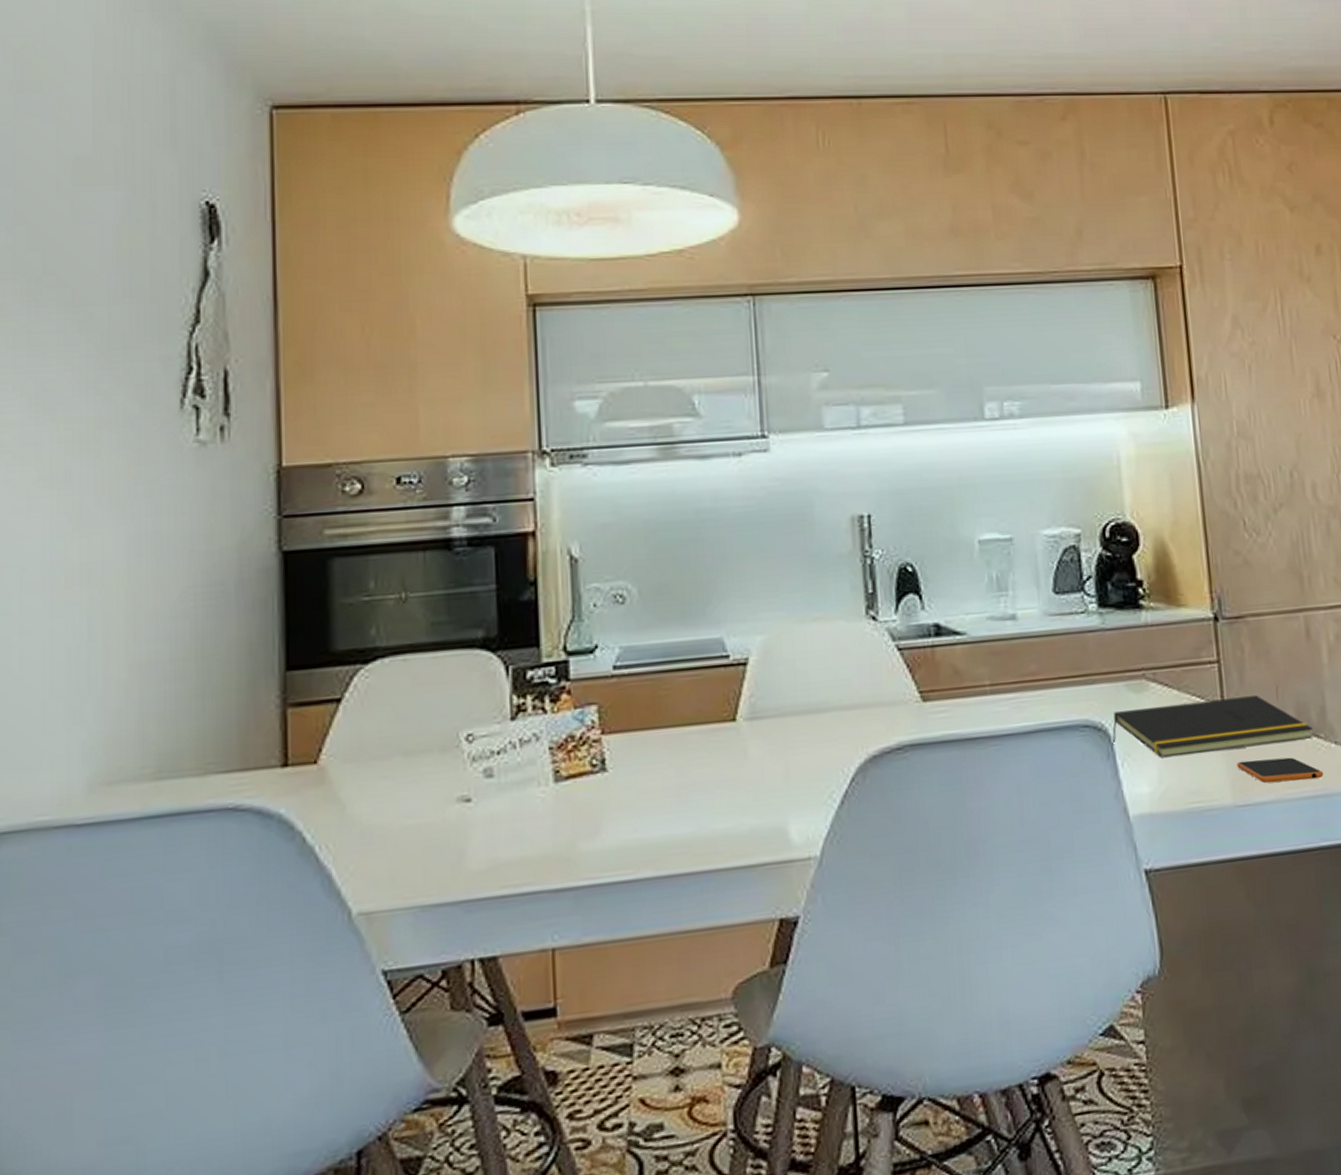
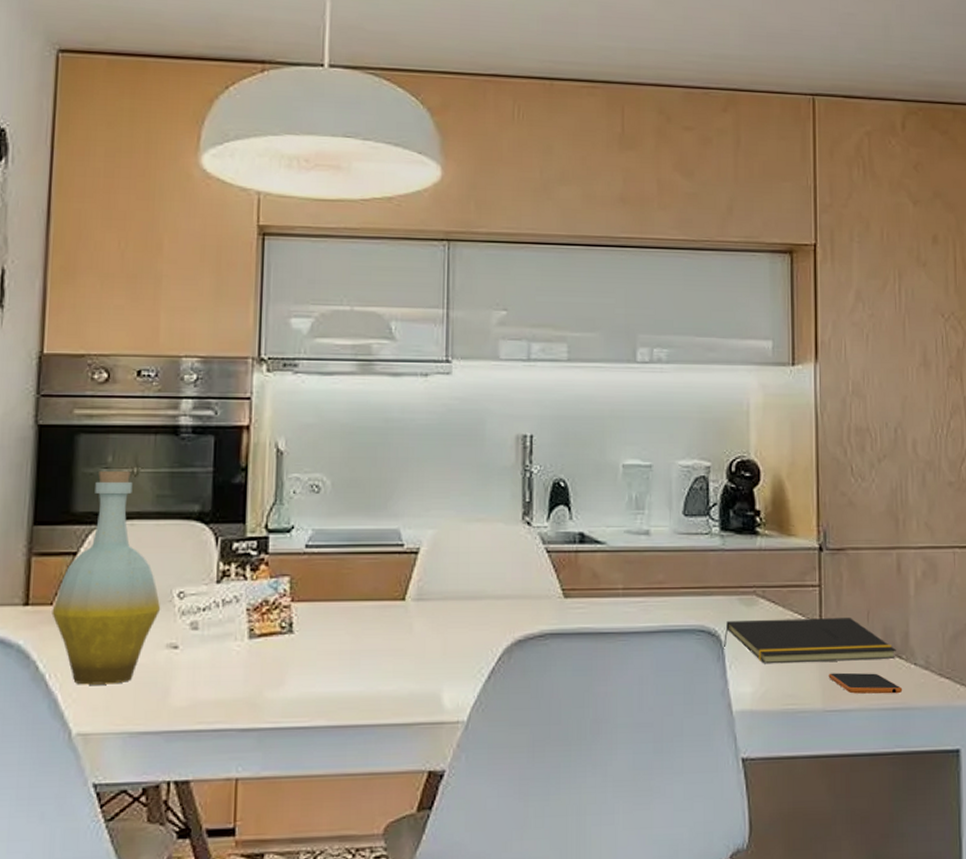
bottle: none [316,598,447,855] -> present [52,471,161,685]

